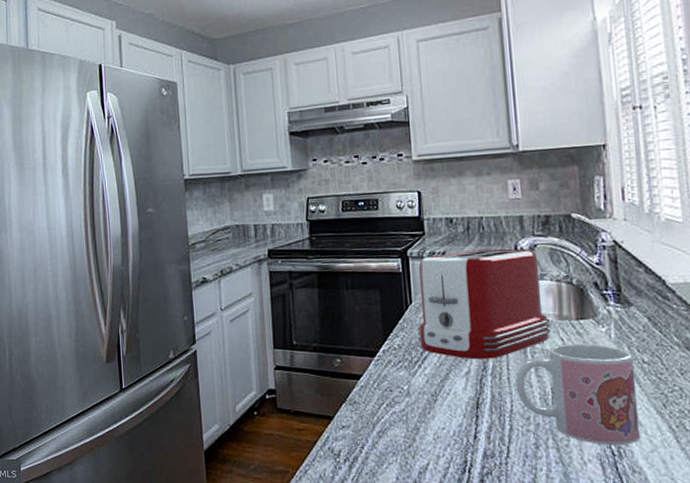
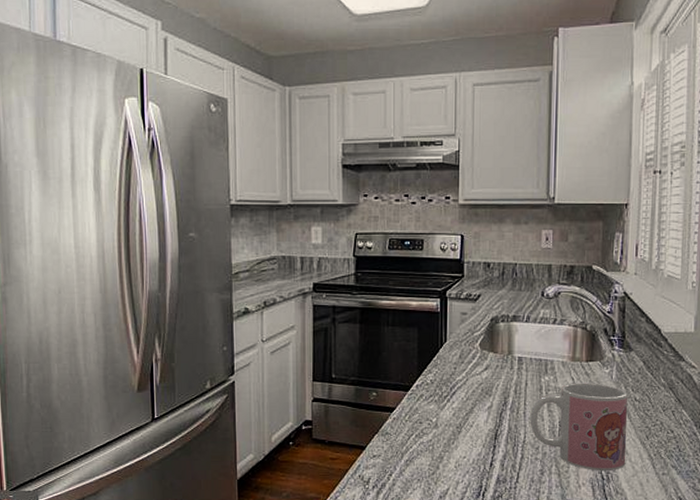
toaster: present [417,249,552,360] -> none [449,294,565,395]

